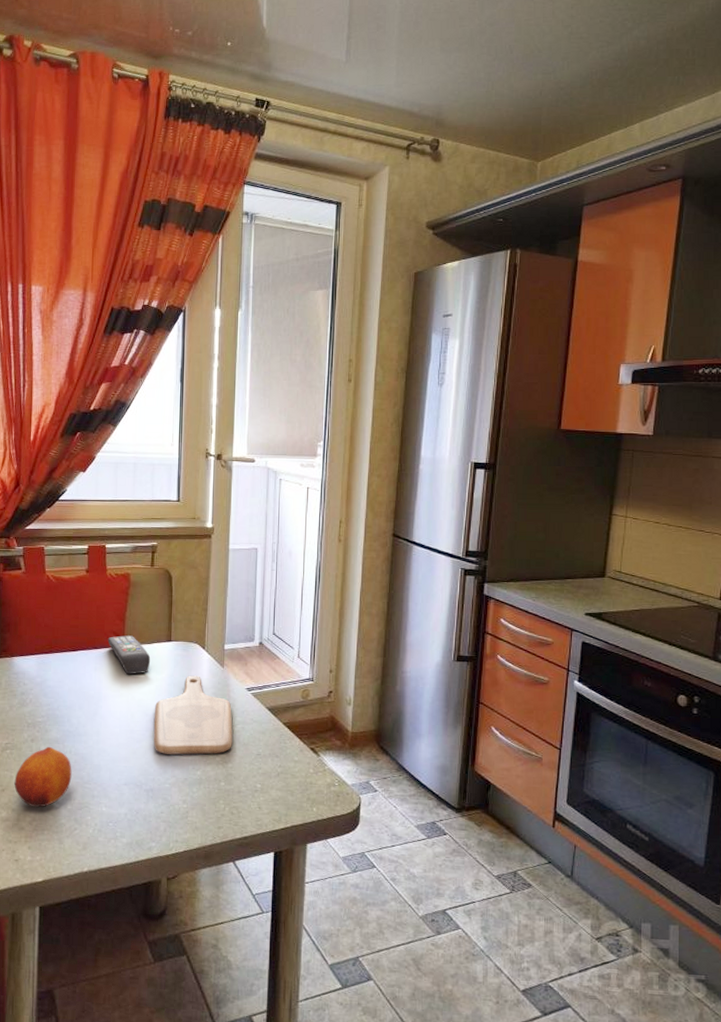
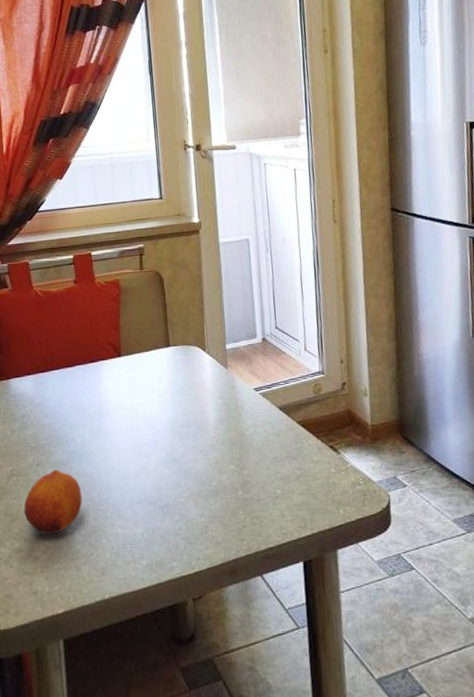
remote control: present [107,635,151,675] -> none [103,345,151,387]
cutting board: present [153,675,233,755] -> none [160,380,246,467]

